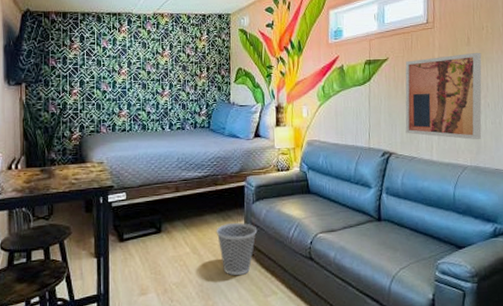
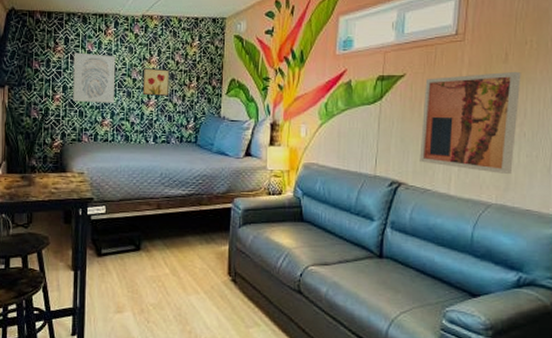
wall art: none [89,49,131,96] -> present [73,52,116,103]
wall art: none [156,60,182,87] -> present [142,67,170,97]
wastebasket: present [216,223,258,275] -> none [198,247,243,302]

